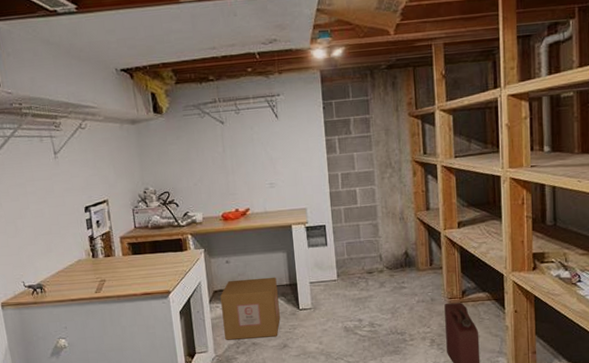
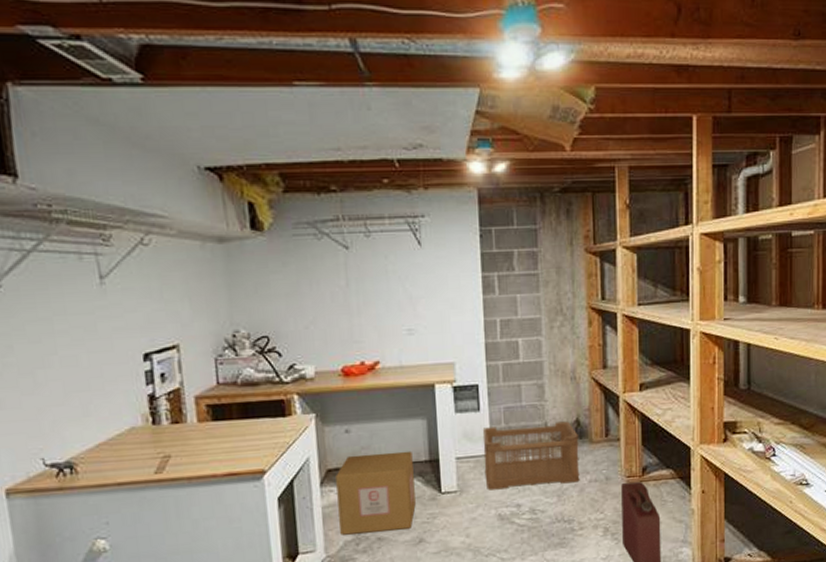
plastic crate: none [329,253,410,308] -> present [482,421,580,490]

